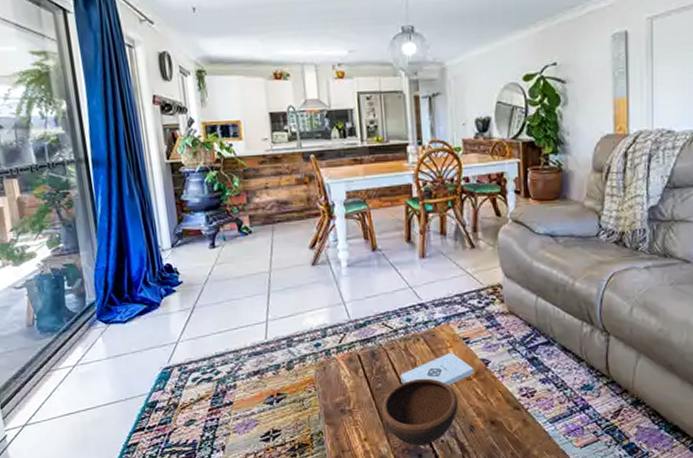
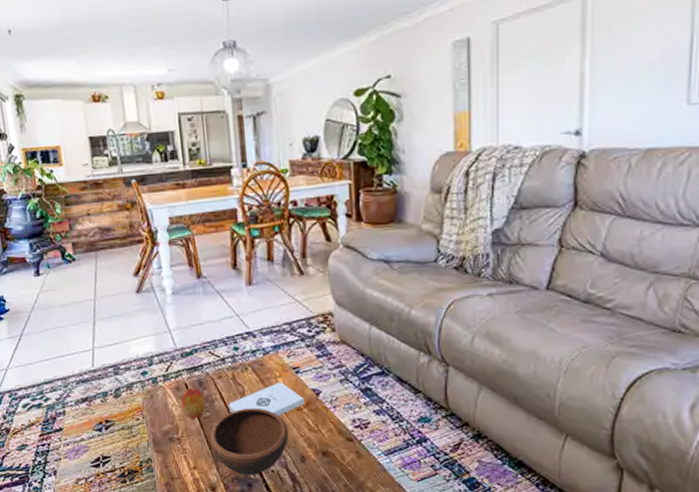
apple: none [354,356,378,391] -> present [181,384,206,419]

